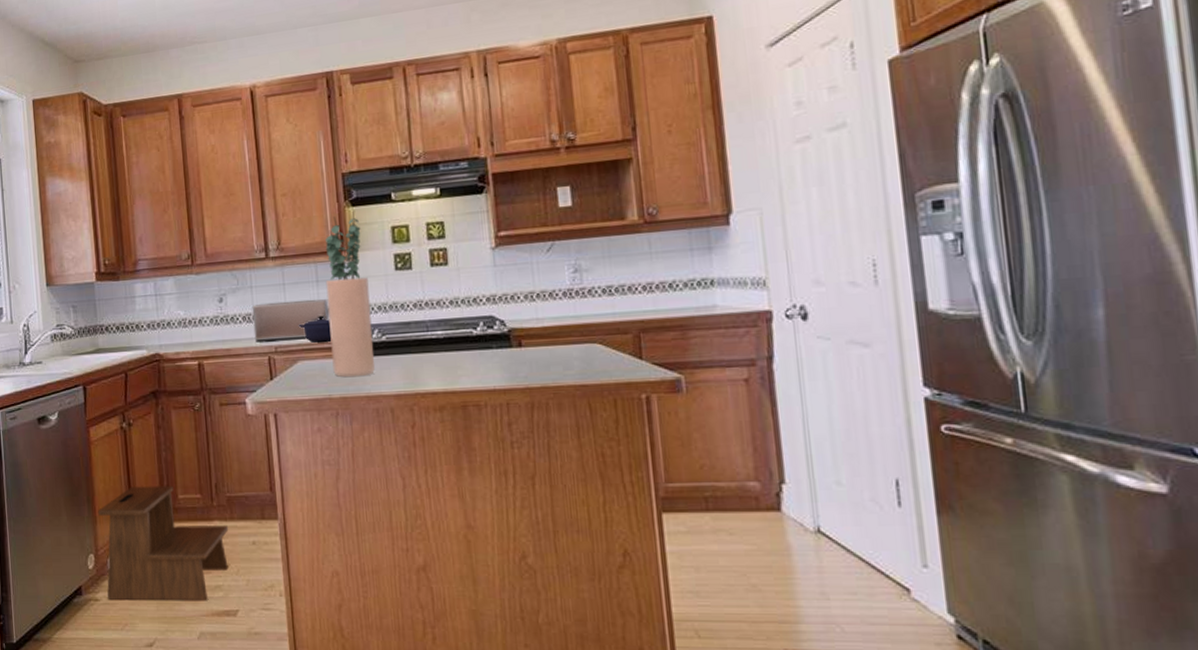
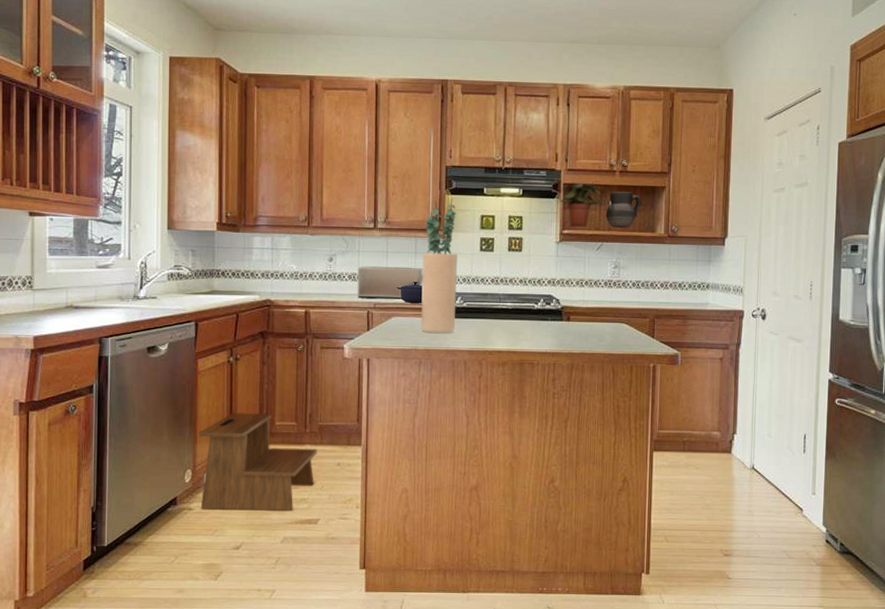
potted plant: none [487,166,551,227] -> present [558,181,607,228]
ceramic jug: none [553,171,601,221] -> present [605,191,642,228]

